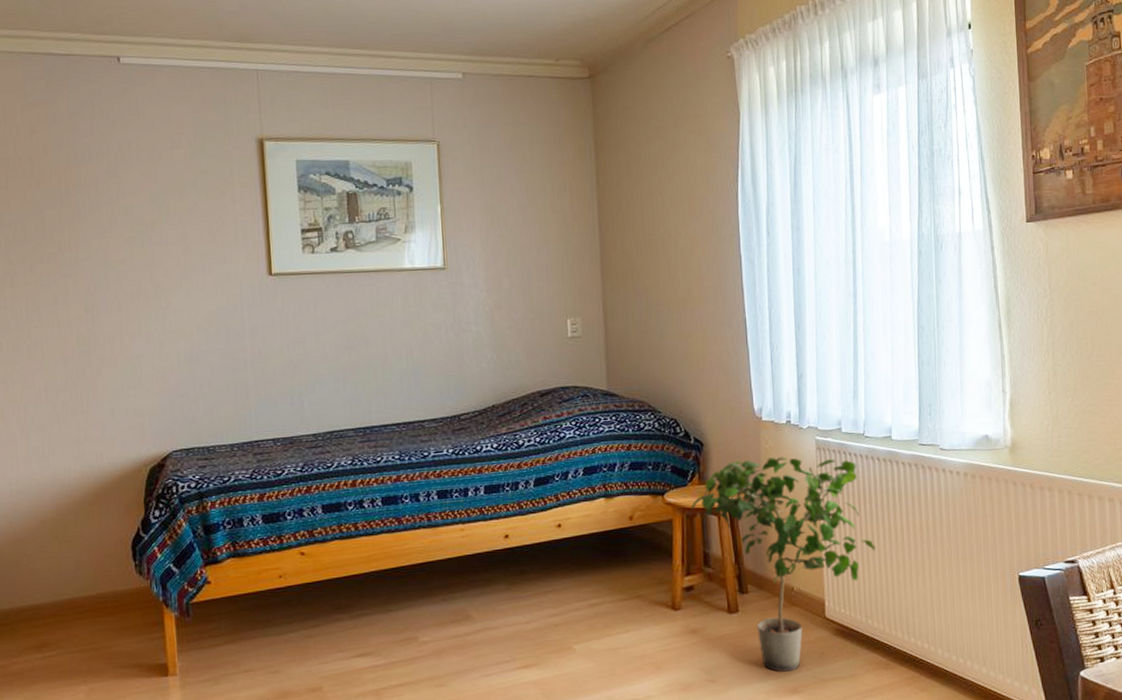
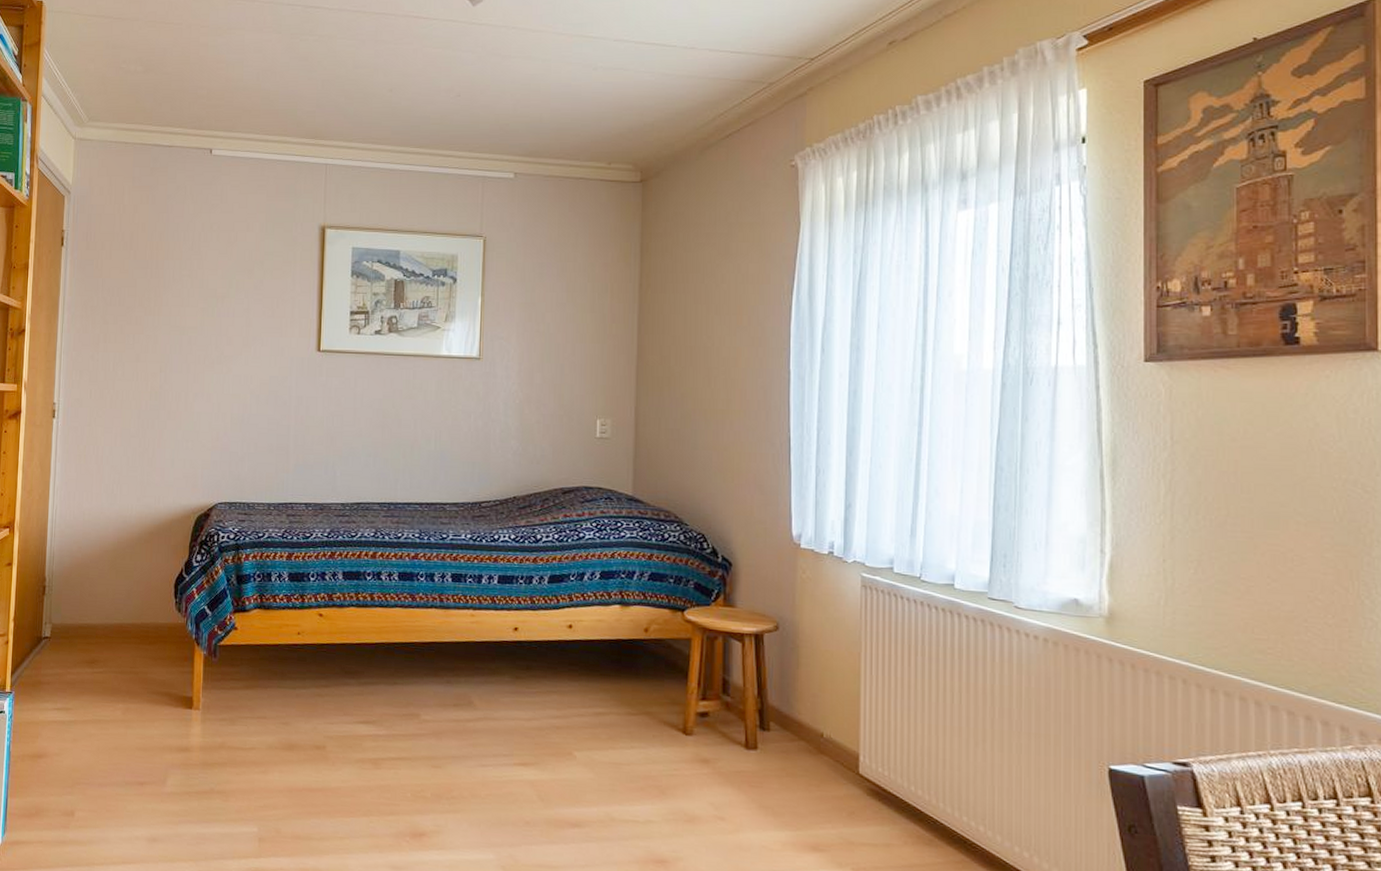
potted plant: present [692,457,876,672] -> none [713,586,925,826]

